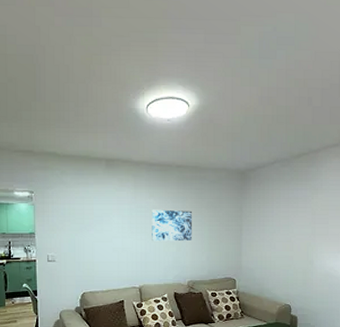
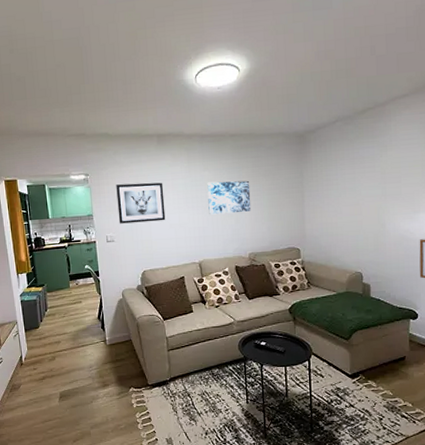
wall art: none [61,205,109,244] -> present [116,182,166,224]

